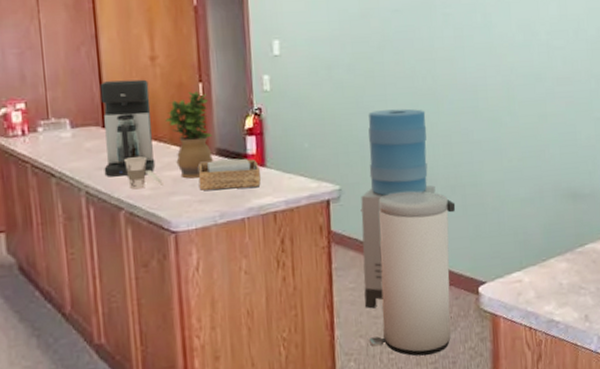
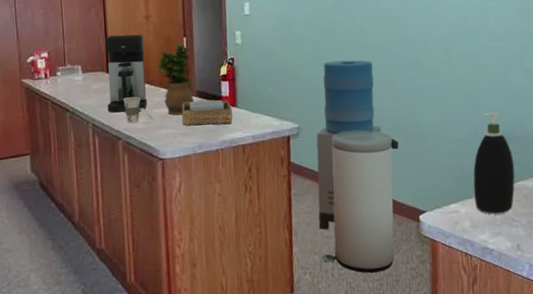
soap dispenser: none [538,167,583,282] -> present [473,112,515,214]

